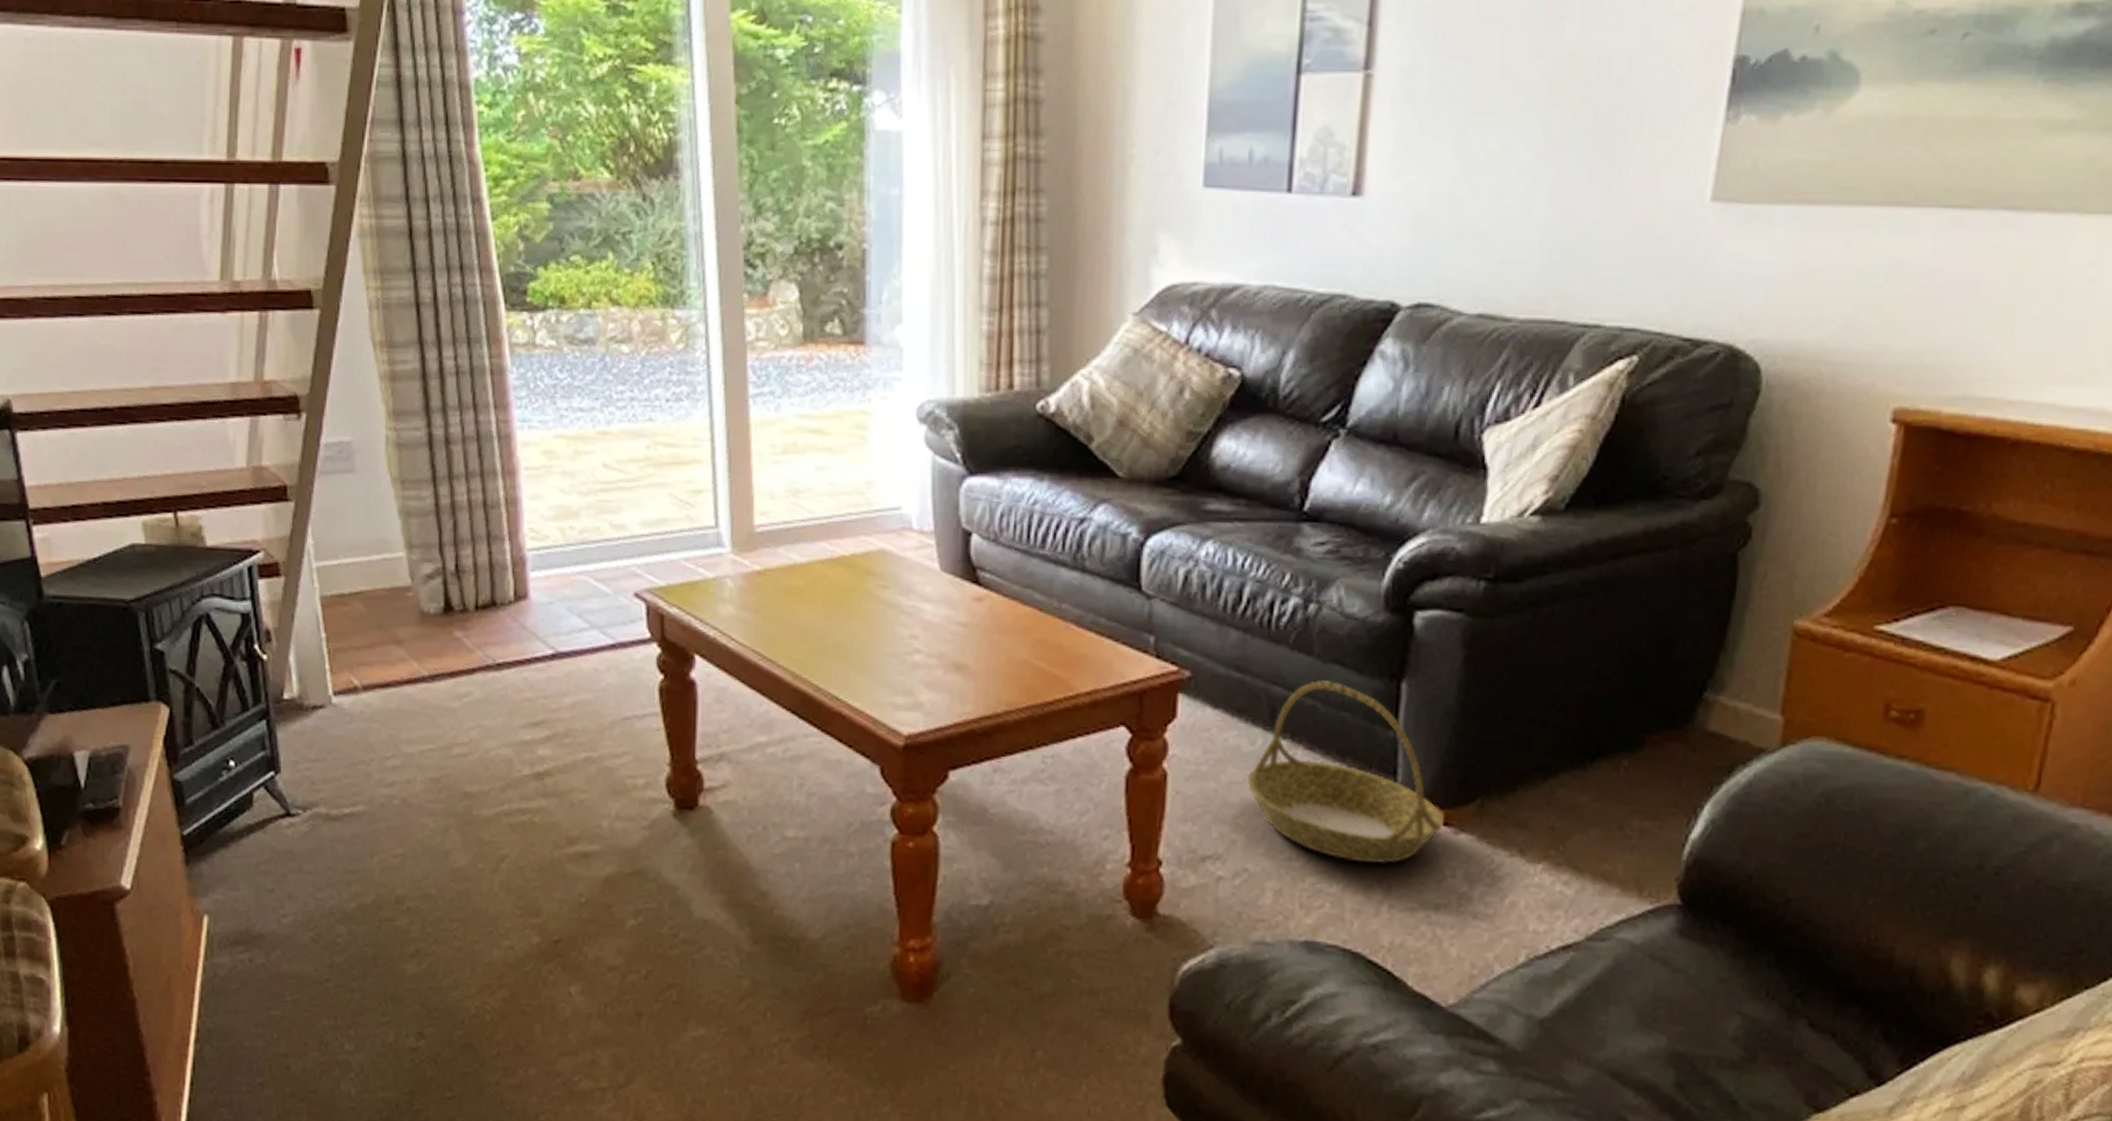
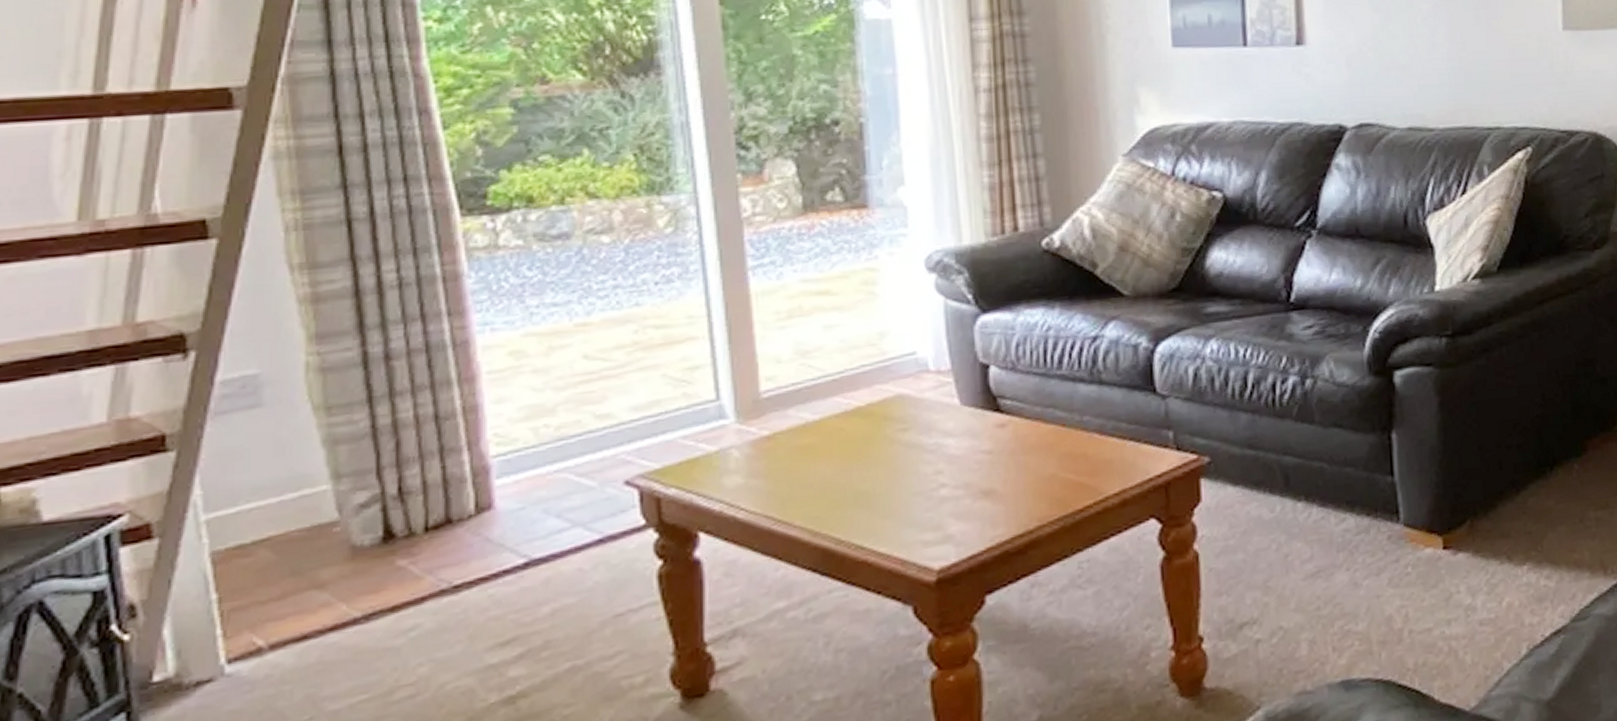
basket: present [1247,680,1445,865] -> none [1271,442,1444,599]

